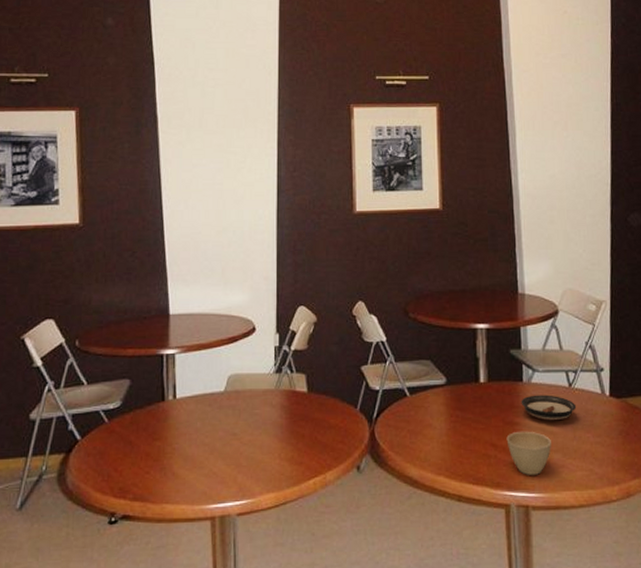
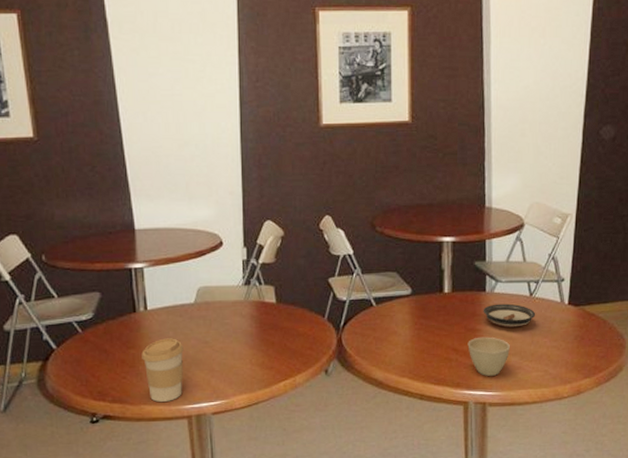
coffee cup: none [167,429,211,500] -> present [141,338,184,402]

